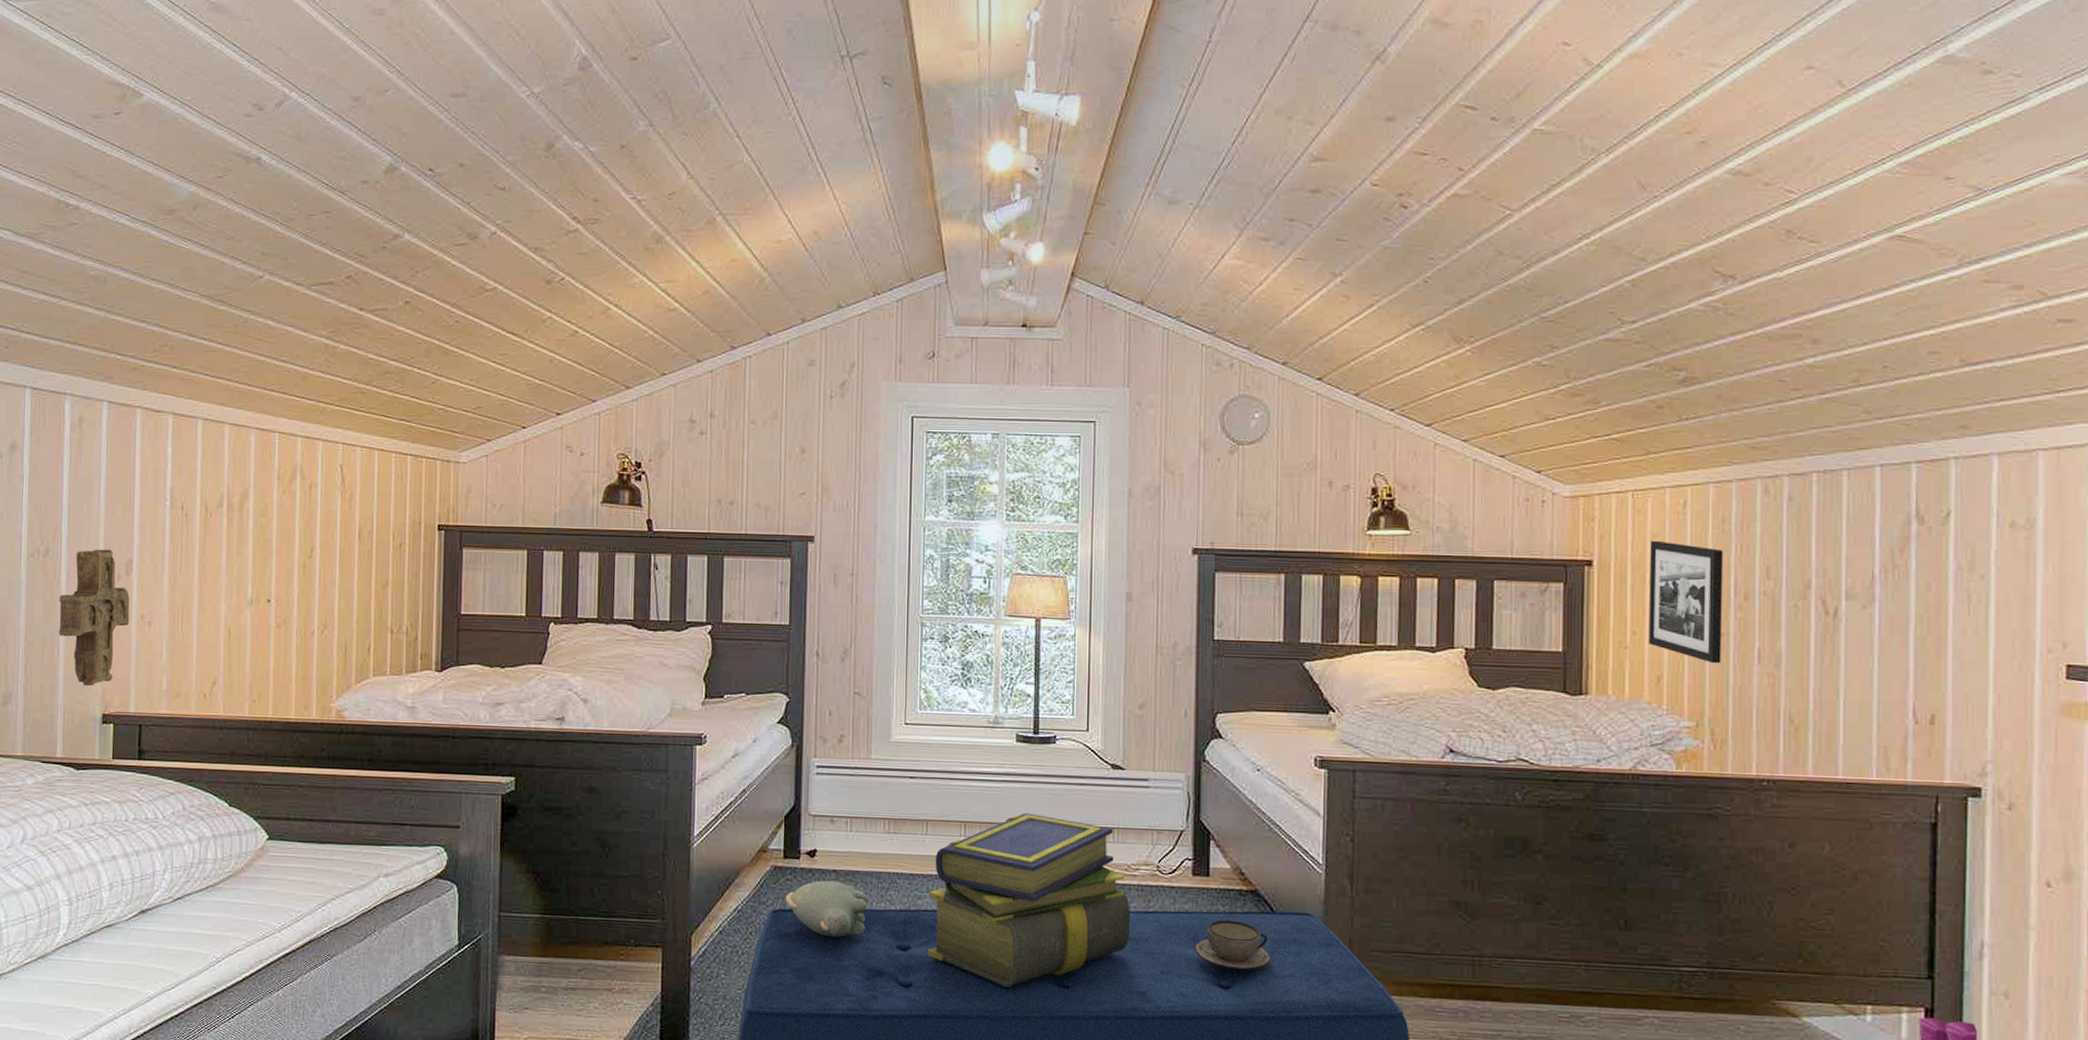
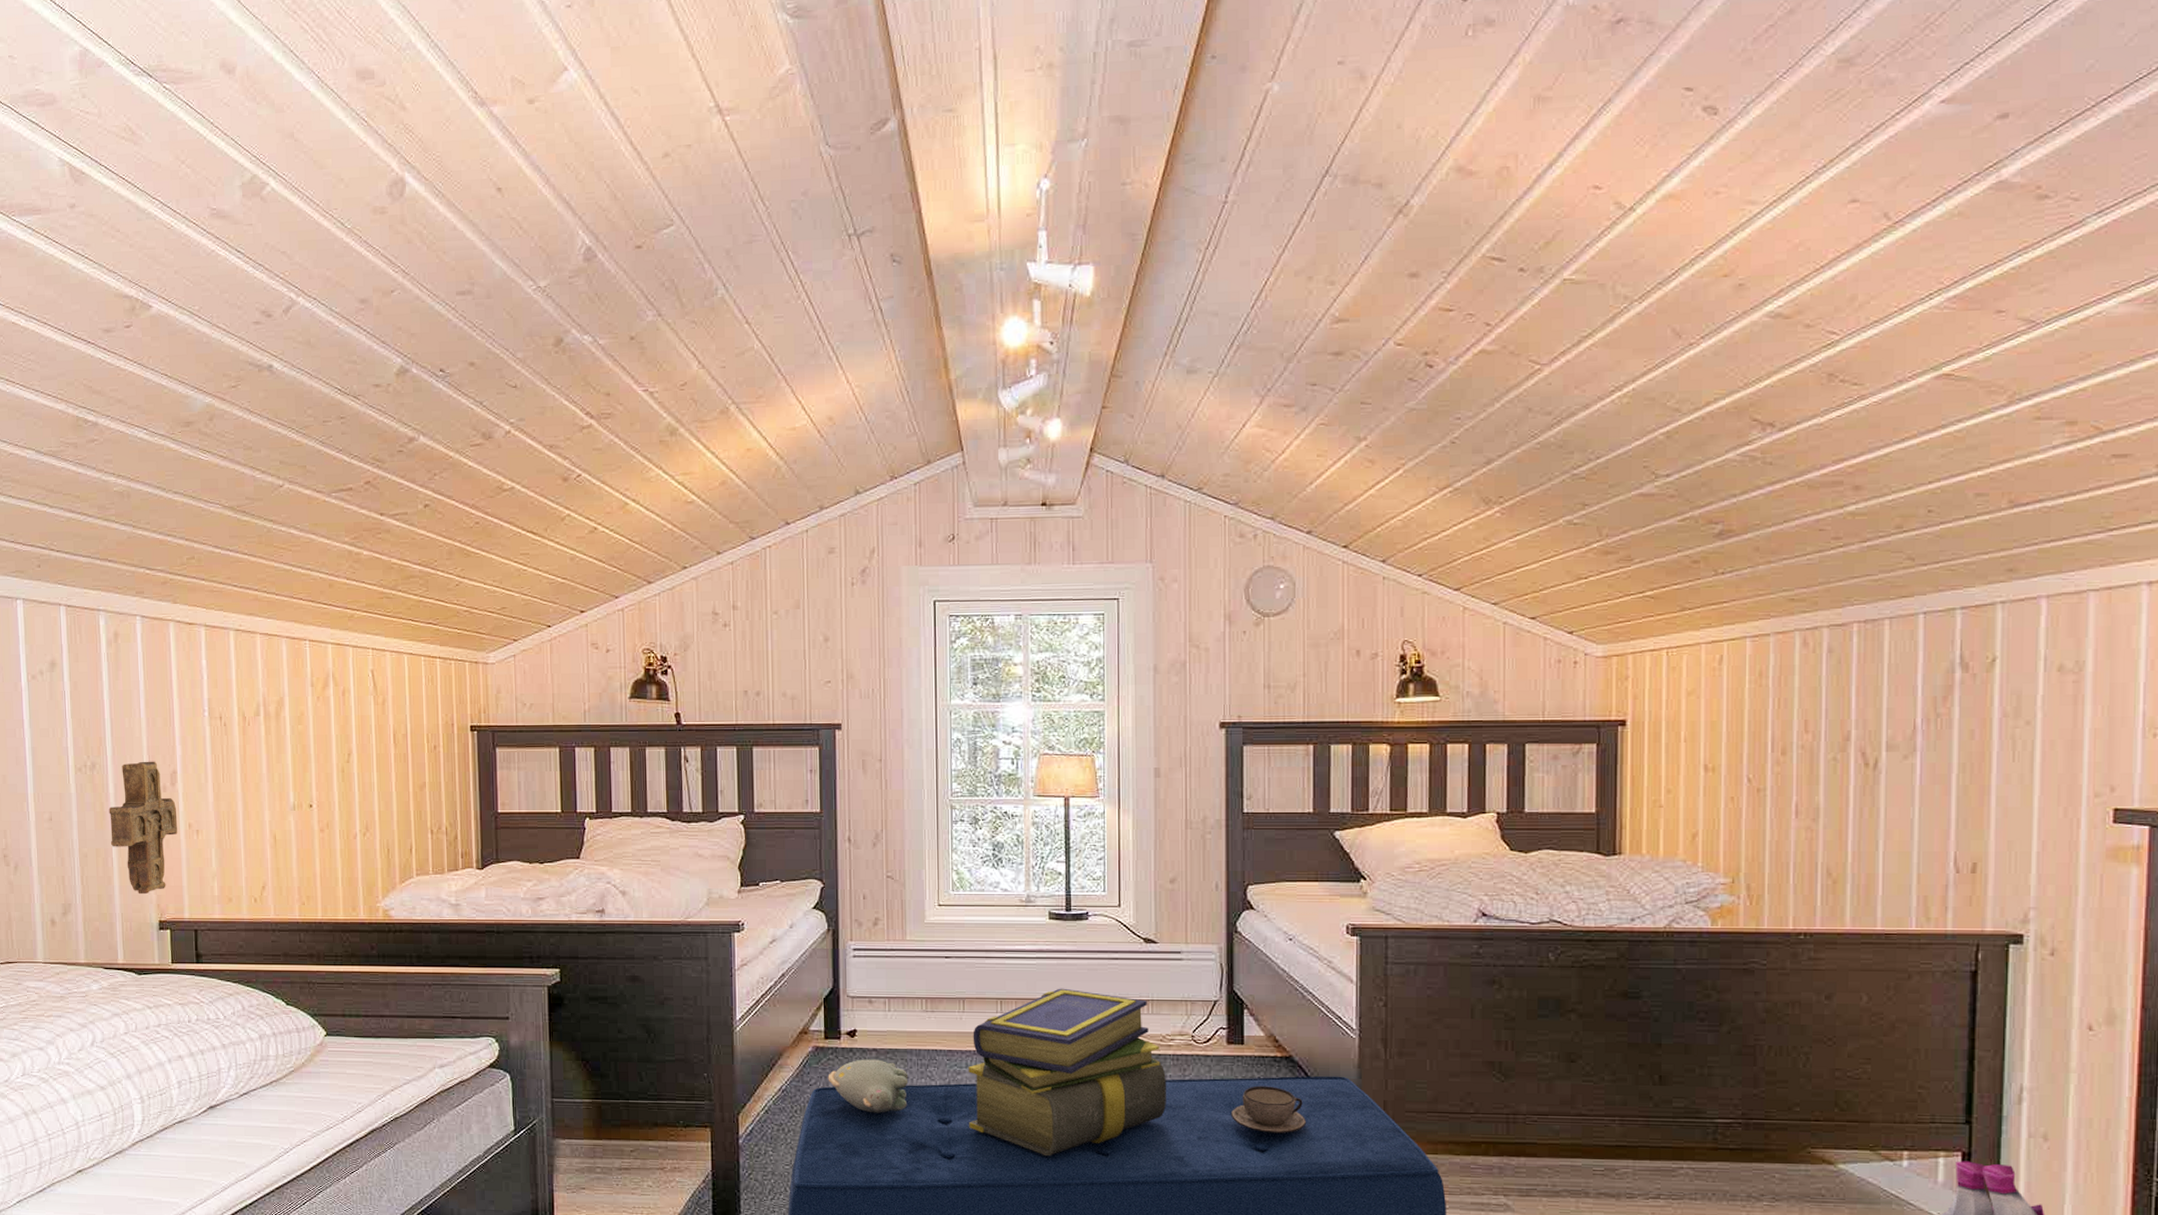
picture frame: present [1648,540,1724,664] -> none [1682,698,1761,820]

